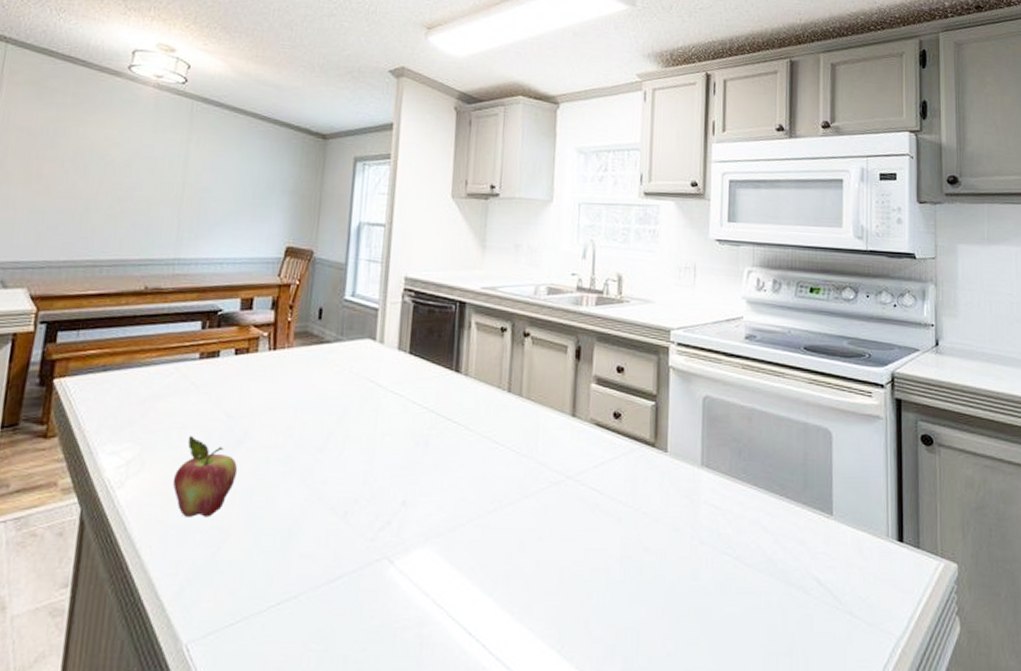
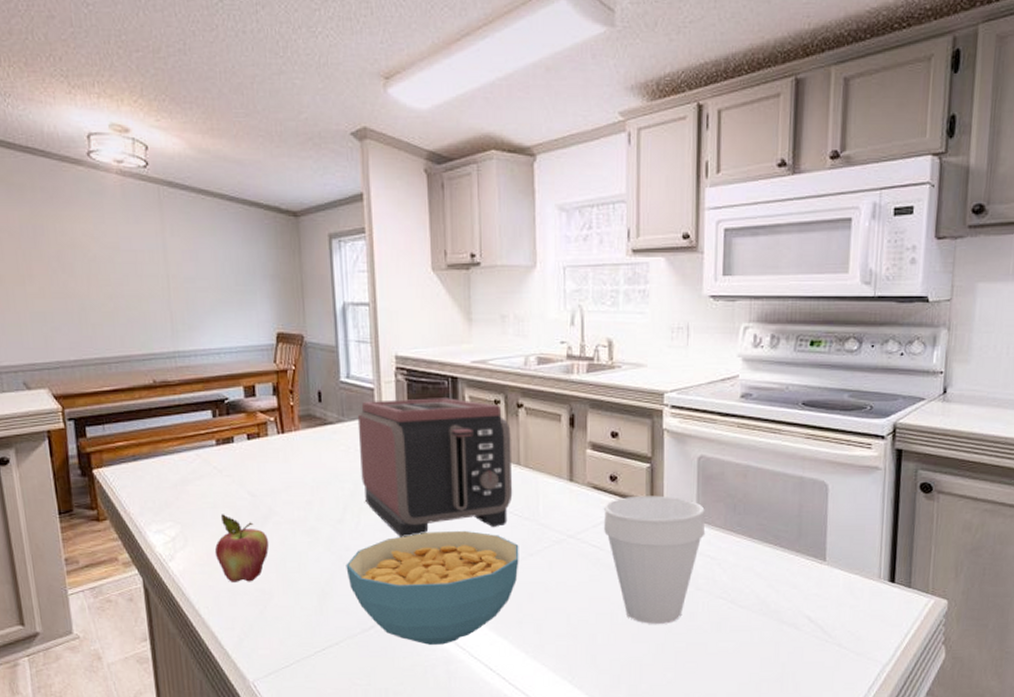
cereal bowl: none [319,466,514,601] -> present [346,531,519,645]
toaster: none [352,321,515,471] -> present [357,398,513,537]
cup: none [605,435,710,583] -> present [603,495,706,624]

